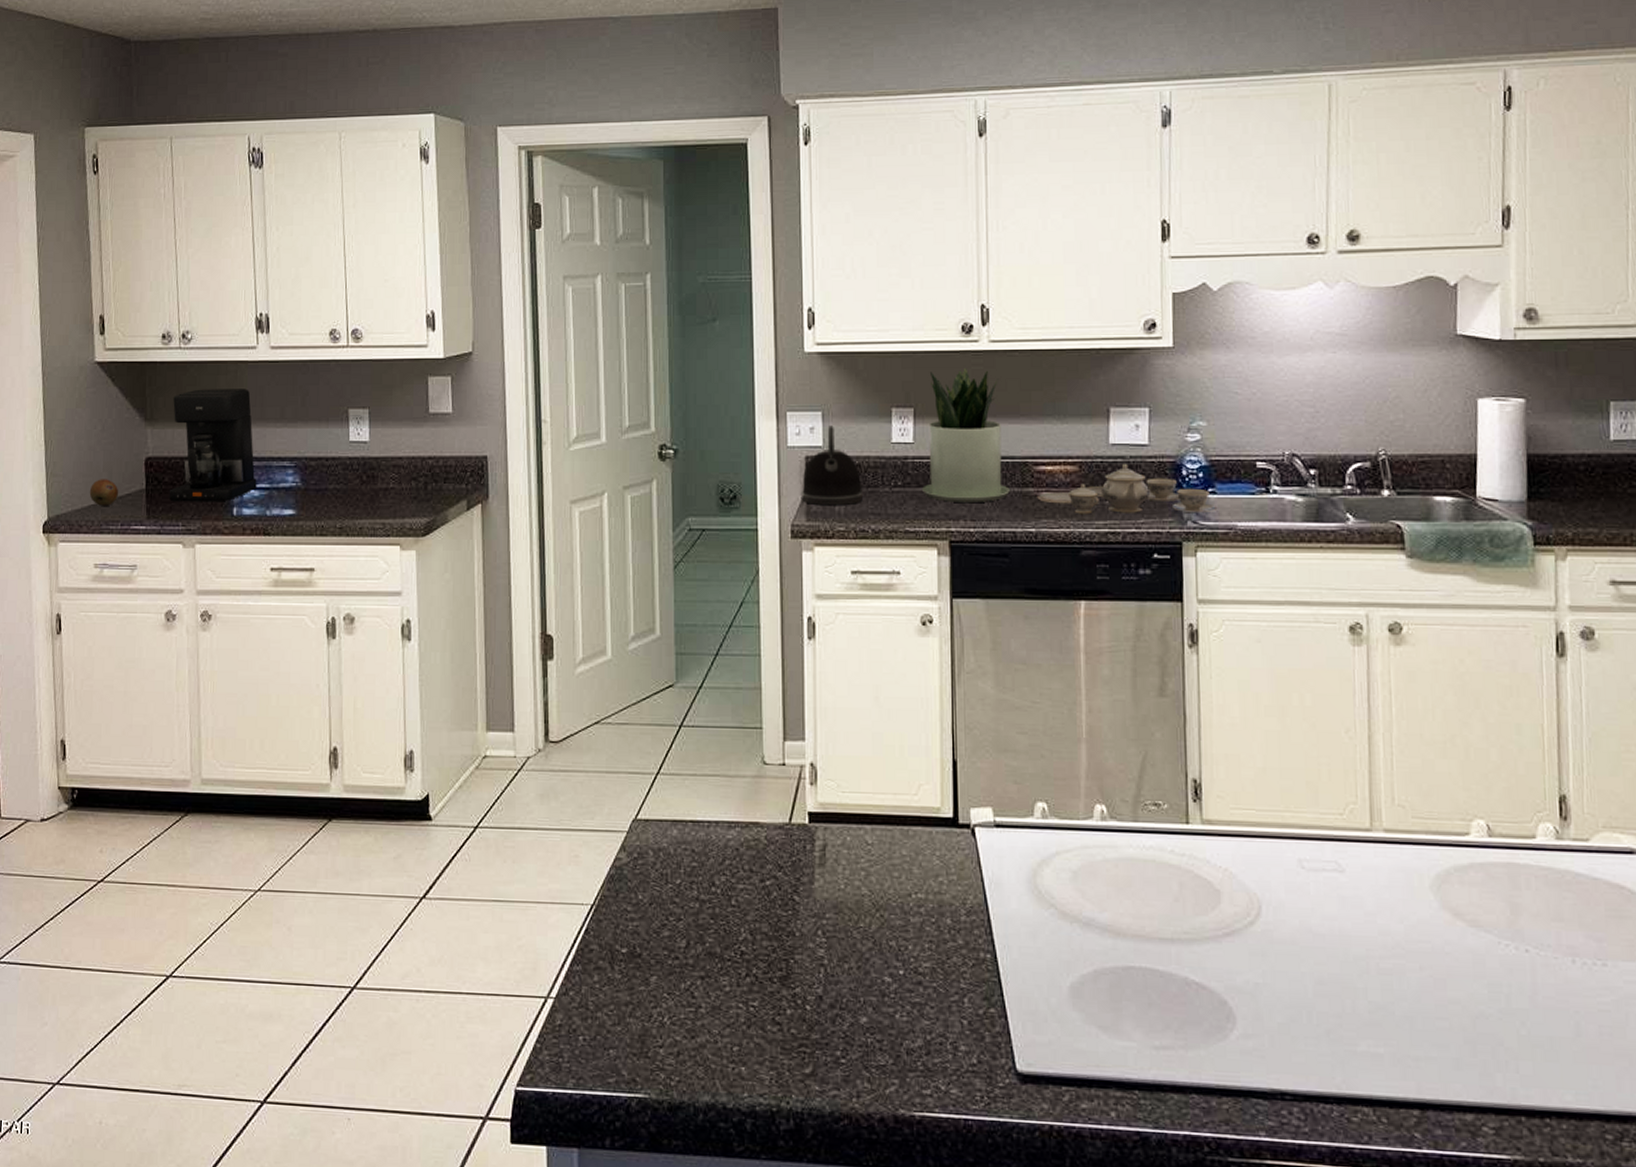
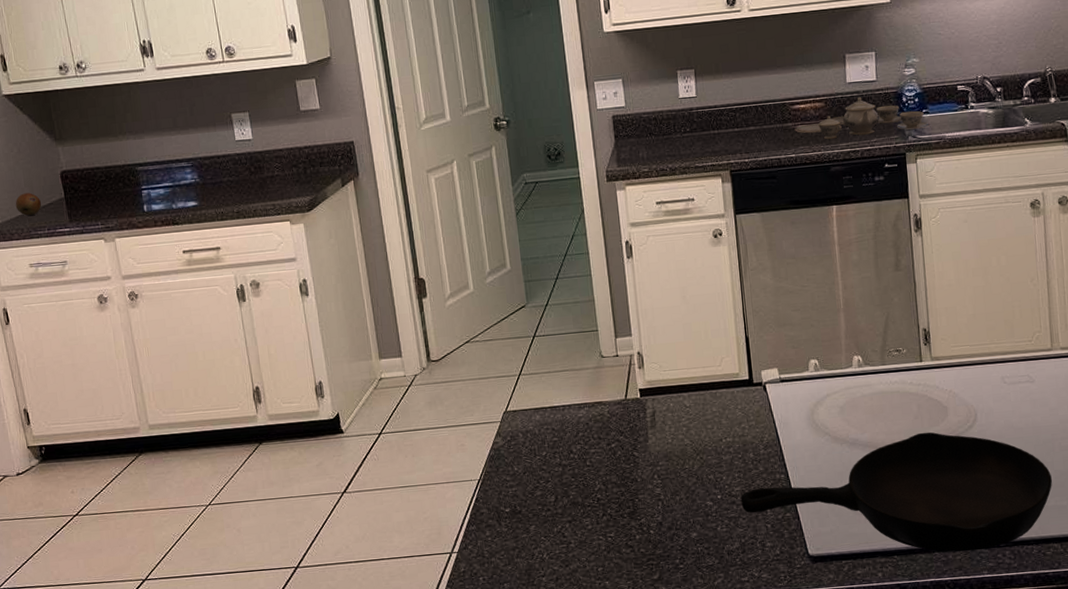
coffee maker: present [168,389,257,502] -> none [77,105,162,206]
kettle: present [800,425,864,506] -> none [611,89,661,154]
planter: present [922,369,1010,502] -> none [705,34,774,141]
frying pan: none [930,921,1365,1100] -> present [740,432,1053,552]

